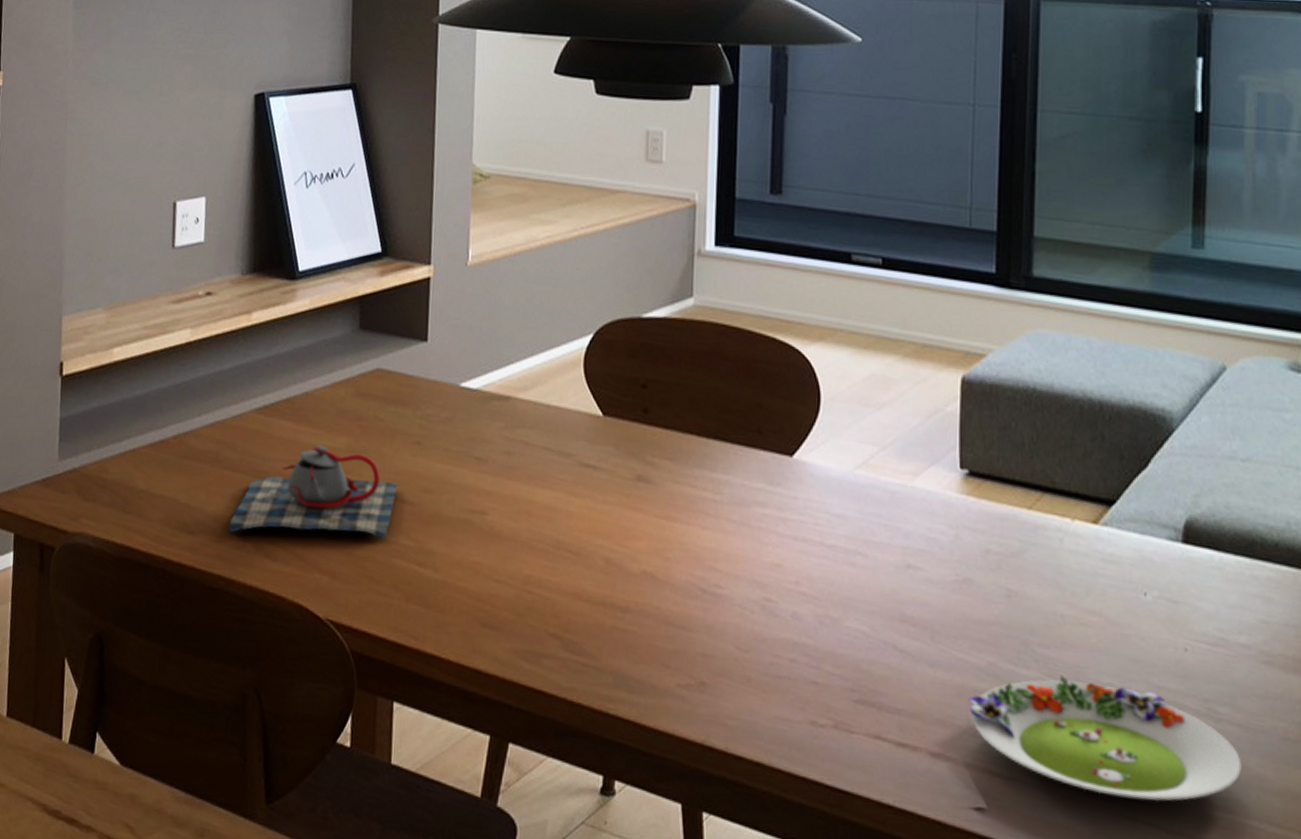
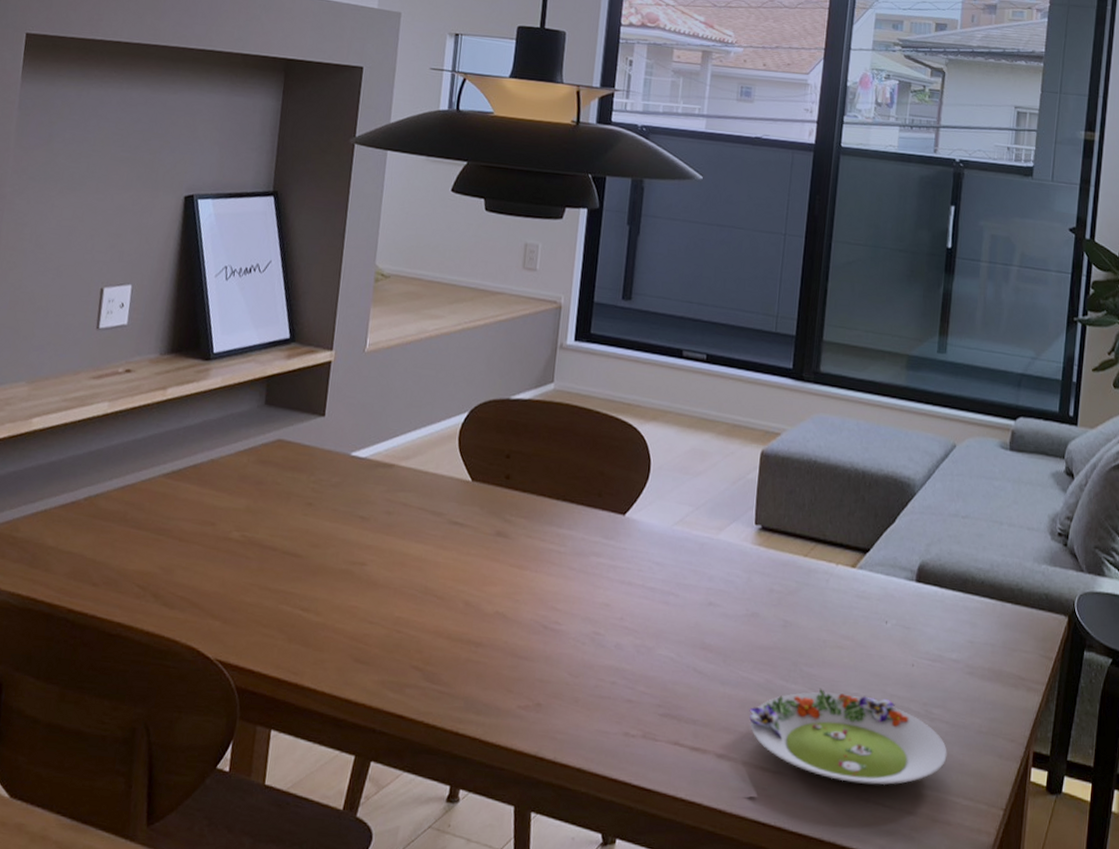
teapot: present [230,445,399,540] -> none [131,506,290,588]

